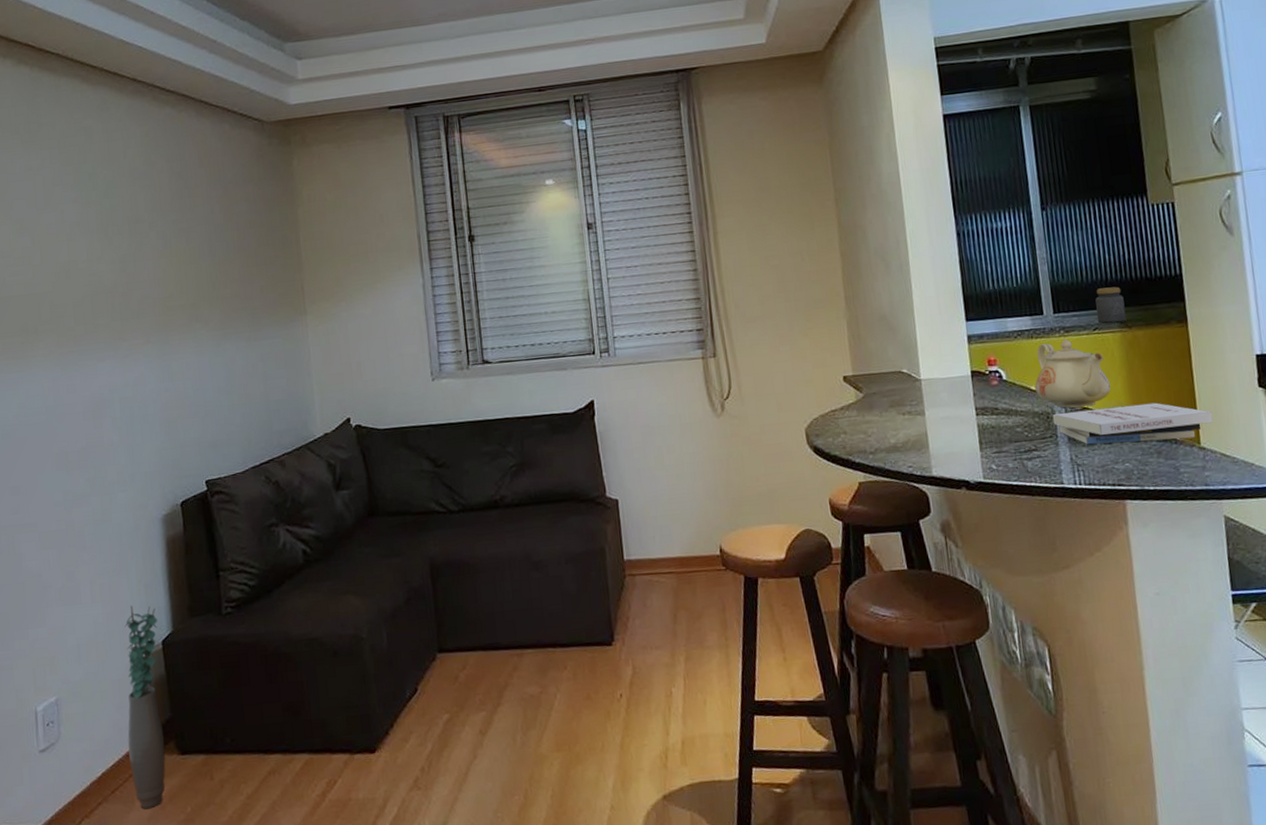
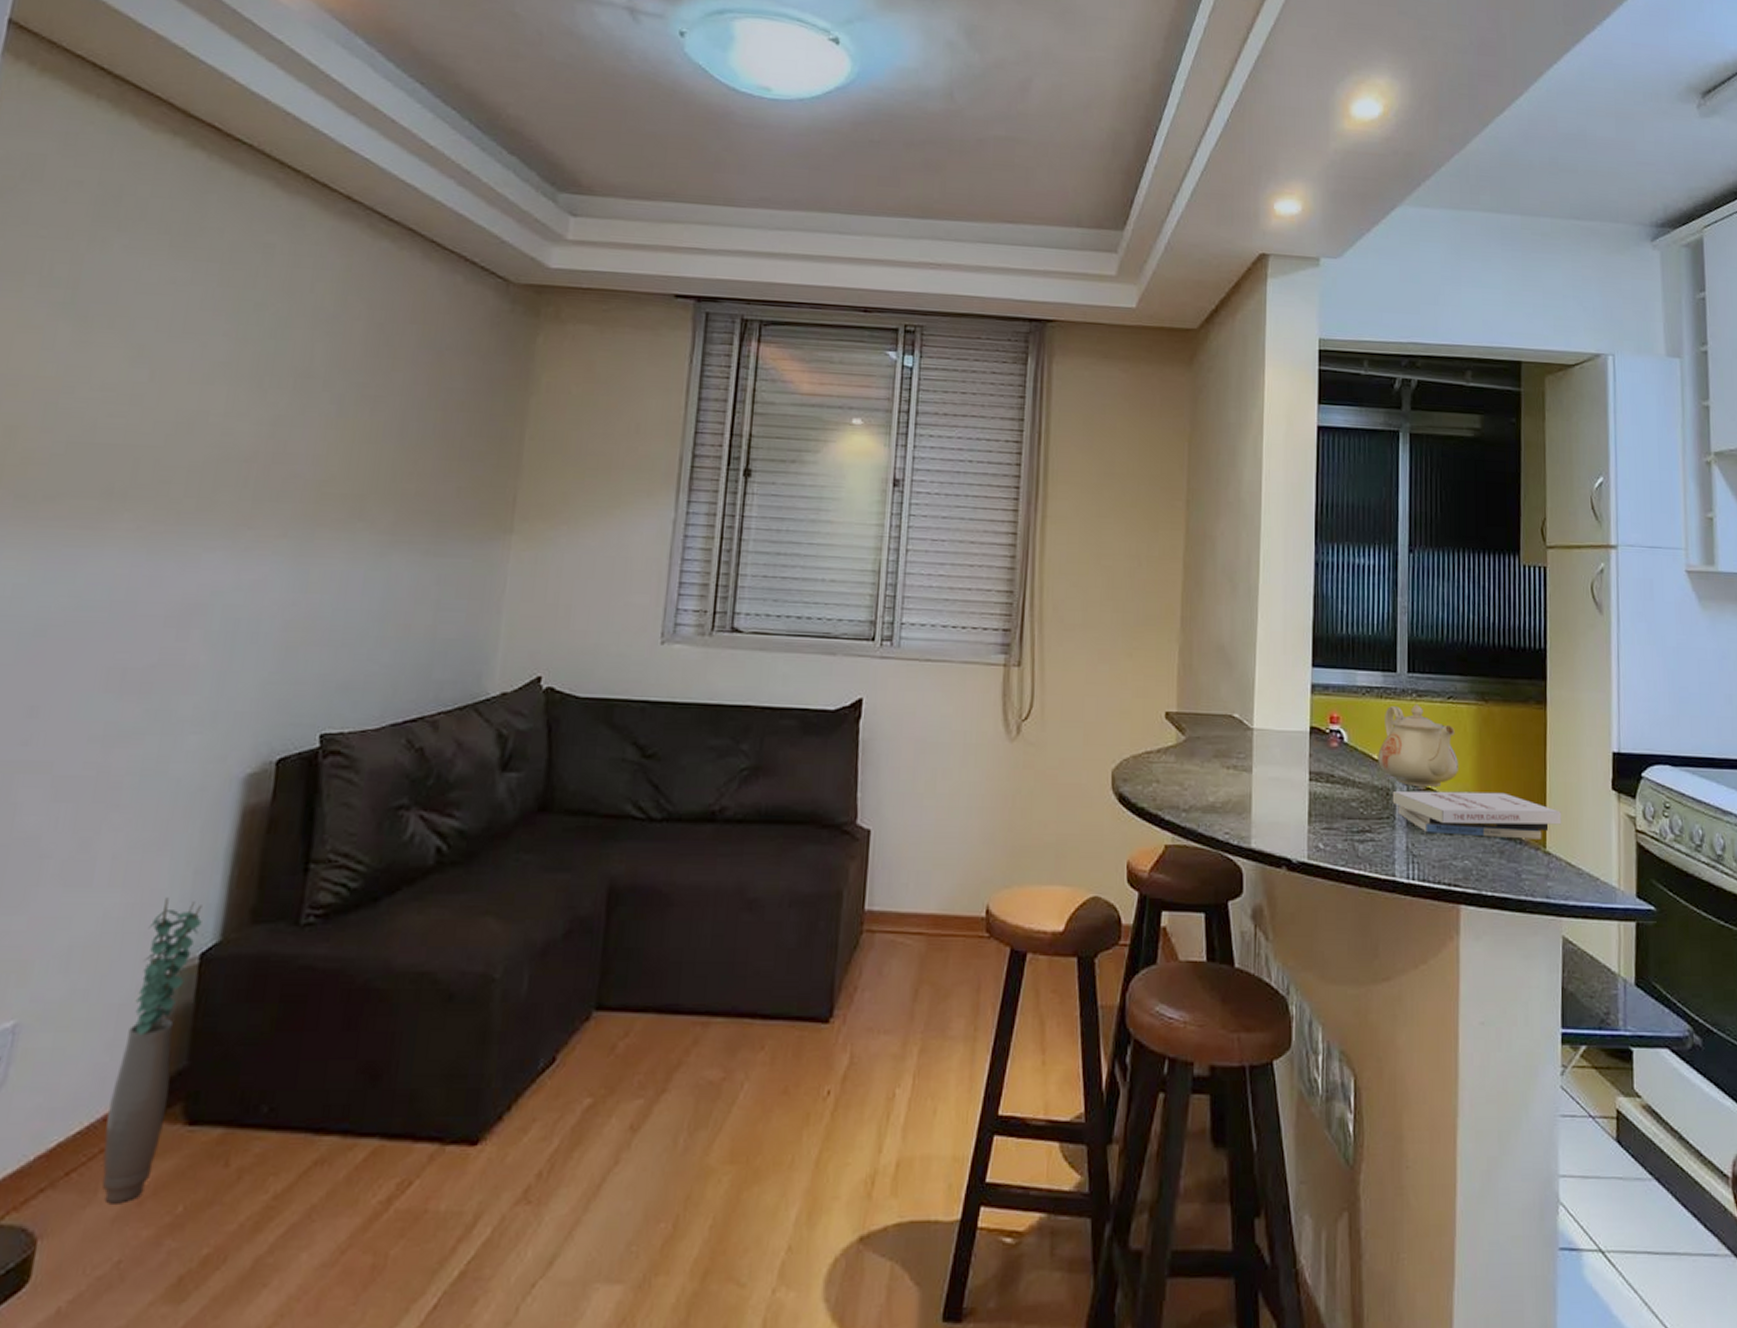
jar: present [1095,286,1127,324] -> none [1453,651,1484,694]

